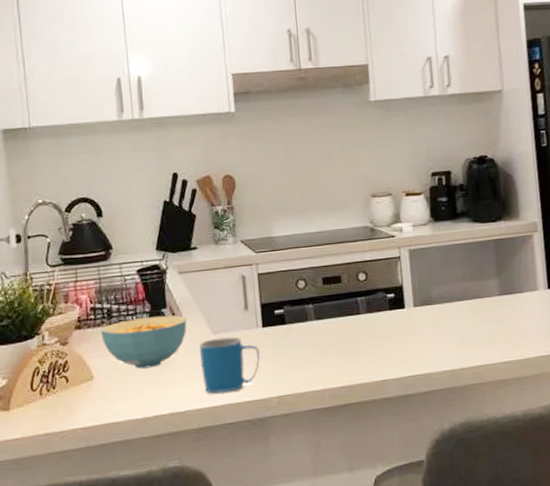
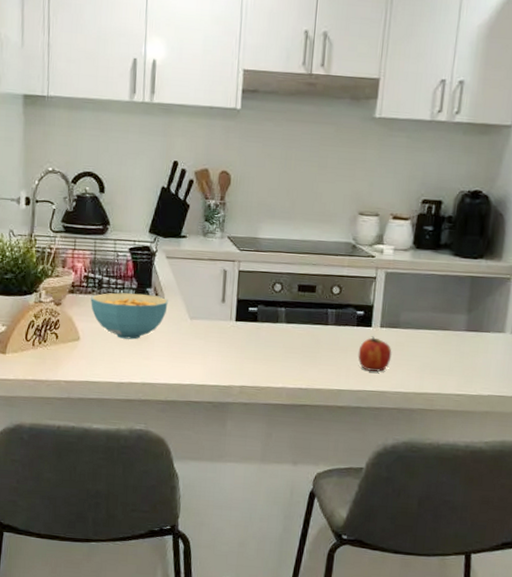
mug: present [200,336,261,394] -> none [175,323,231,374]
fruit: none [396,317,431,355] -> present [358,336,392,372]

